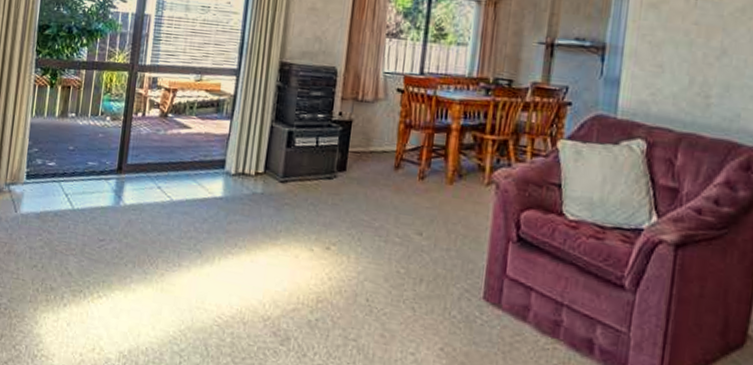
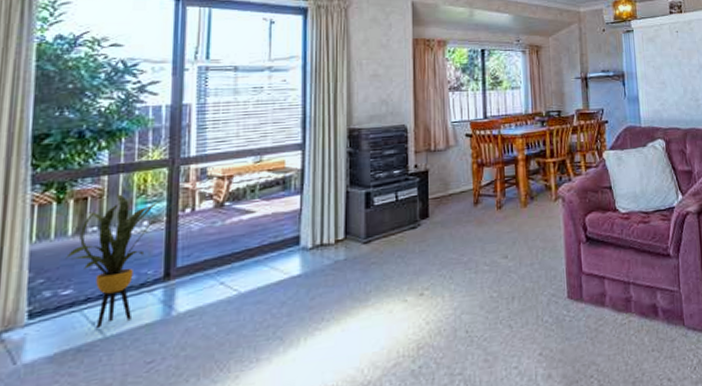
house plant: none [53,88,134,200] -> present [66,194,179,328]

